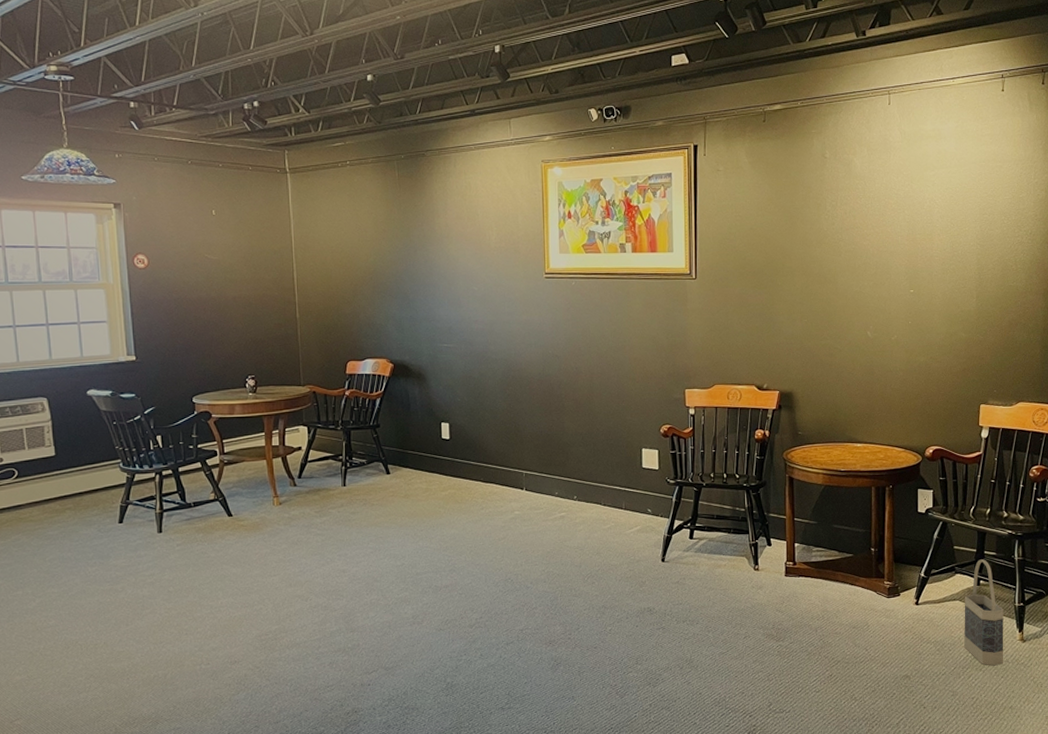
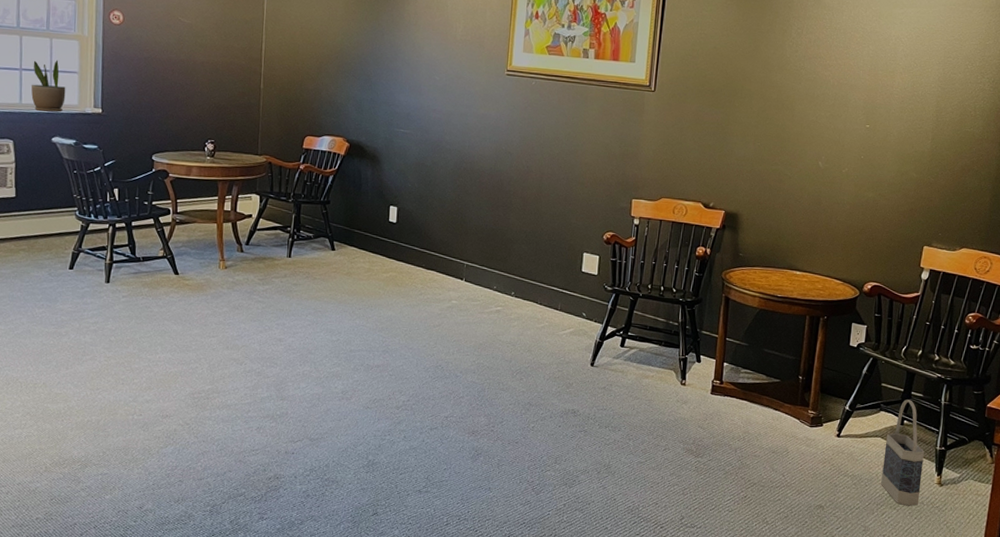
potted plant: none [59,311,97,365] -> present [31,60,66,112]

